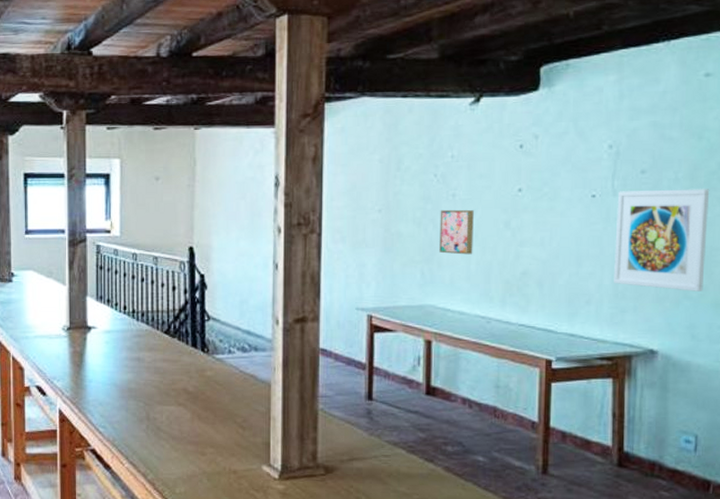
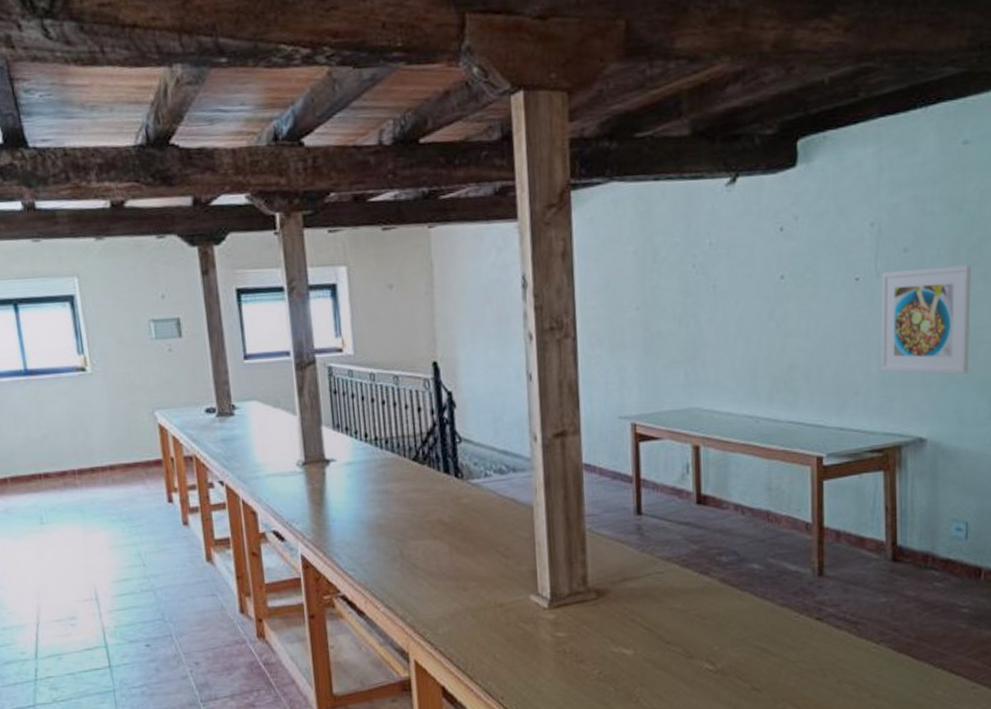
wall art: present [439,209,474,255] -> none [701,301,737,351]

